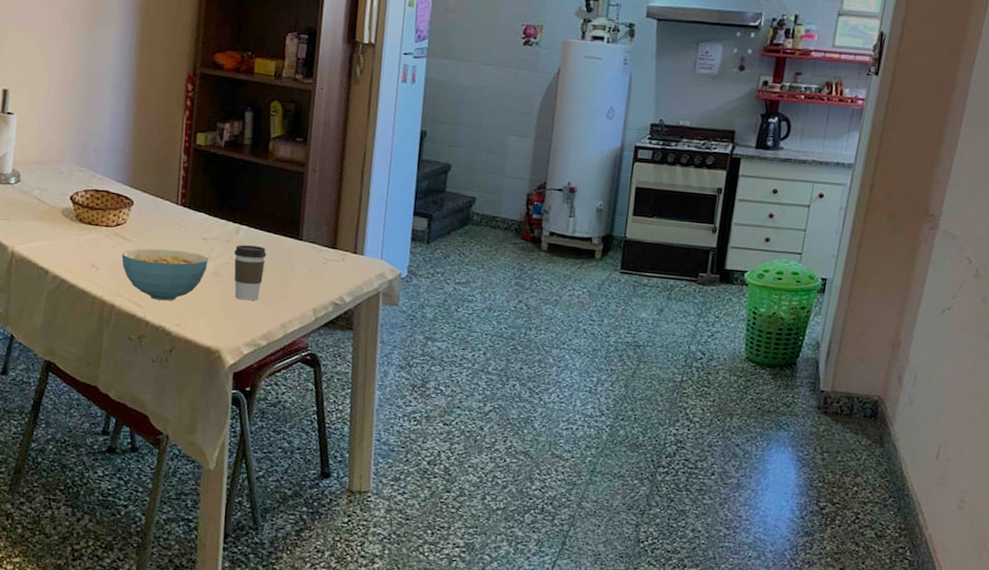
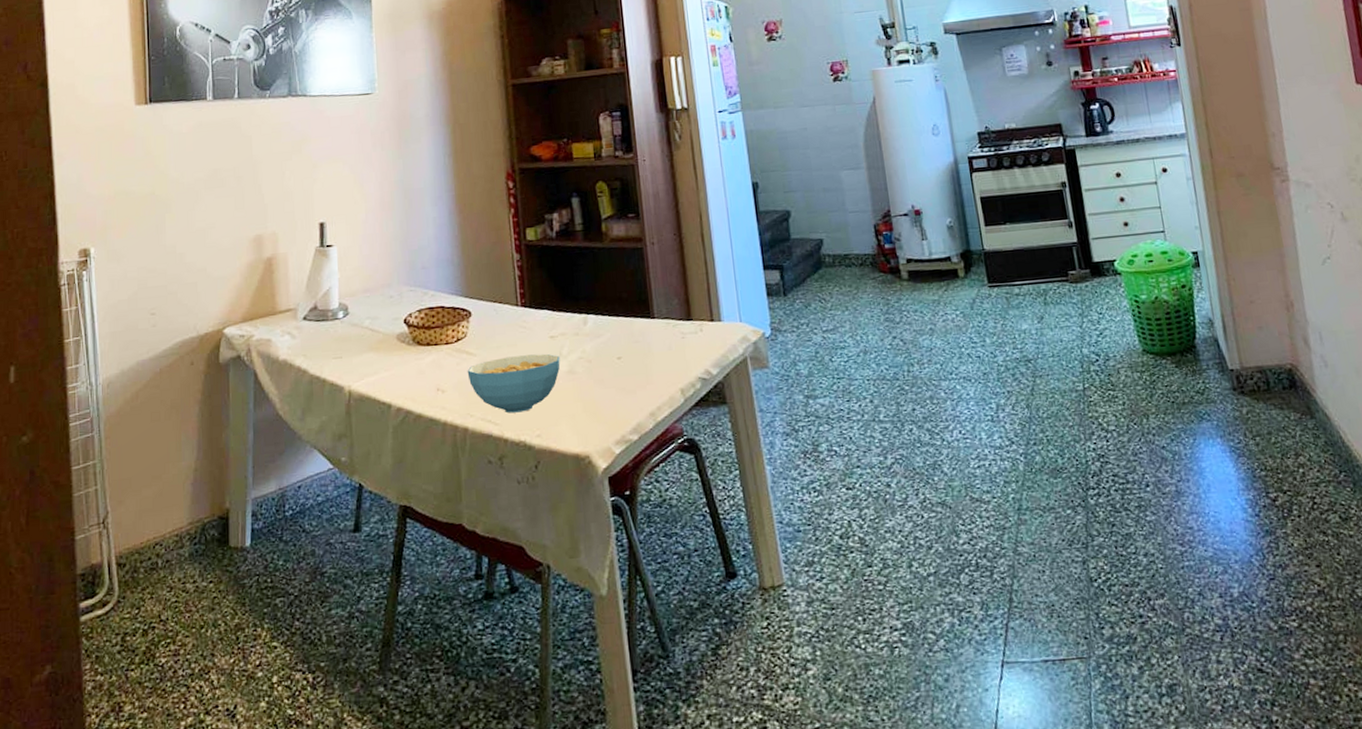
coffee cup: present [234,245,267,301] -> none [586,333,621,395]

